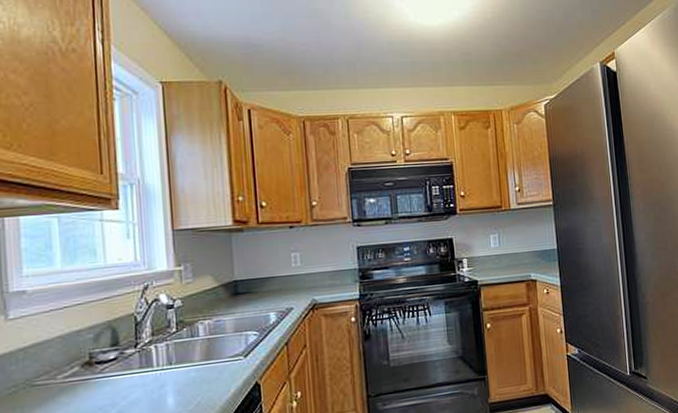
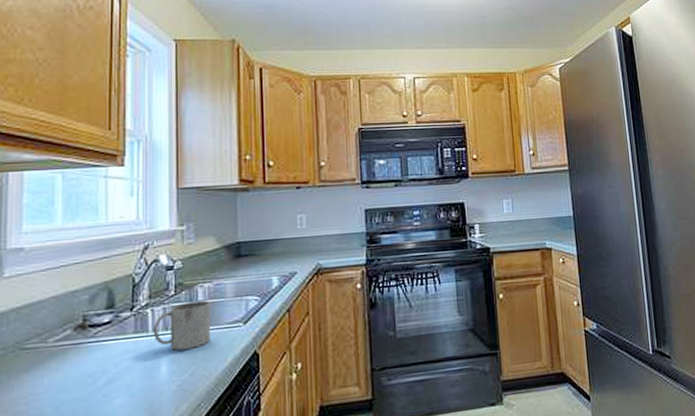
mug: none [157,336,213,384] -> present [153,300,211,351]

